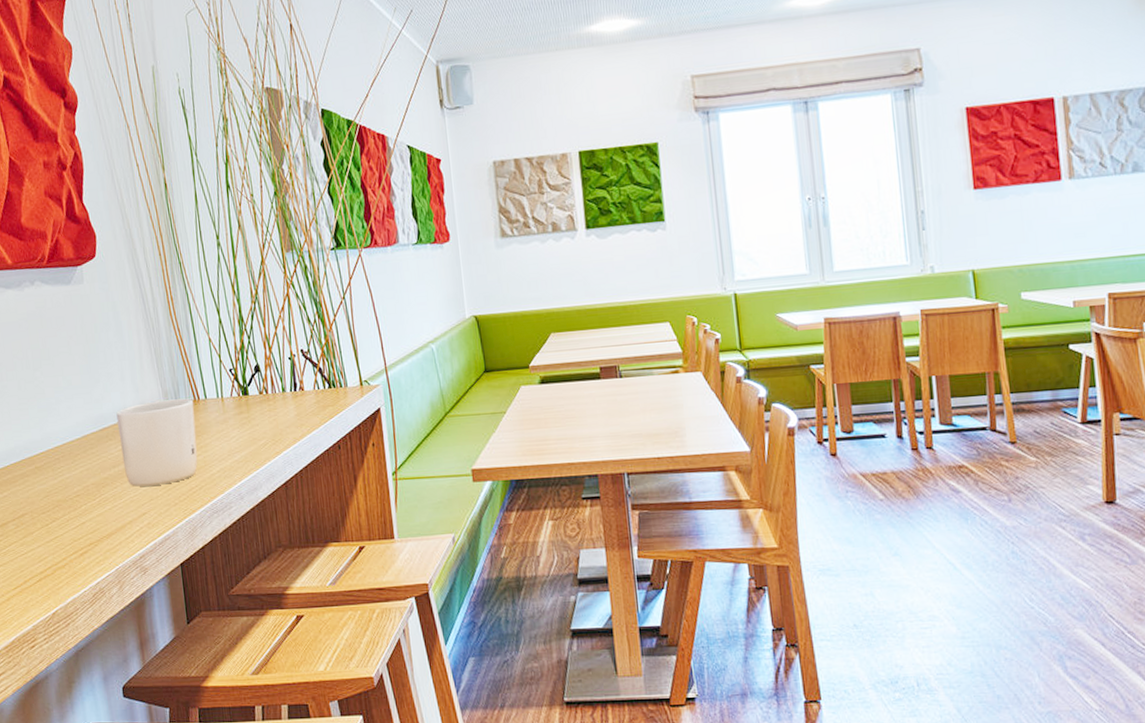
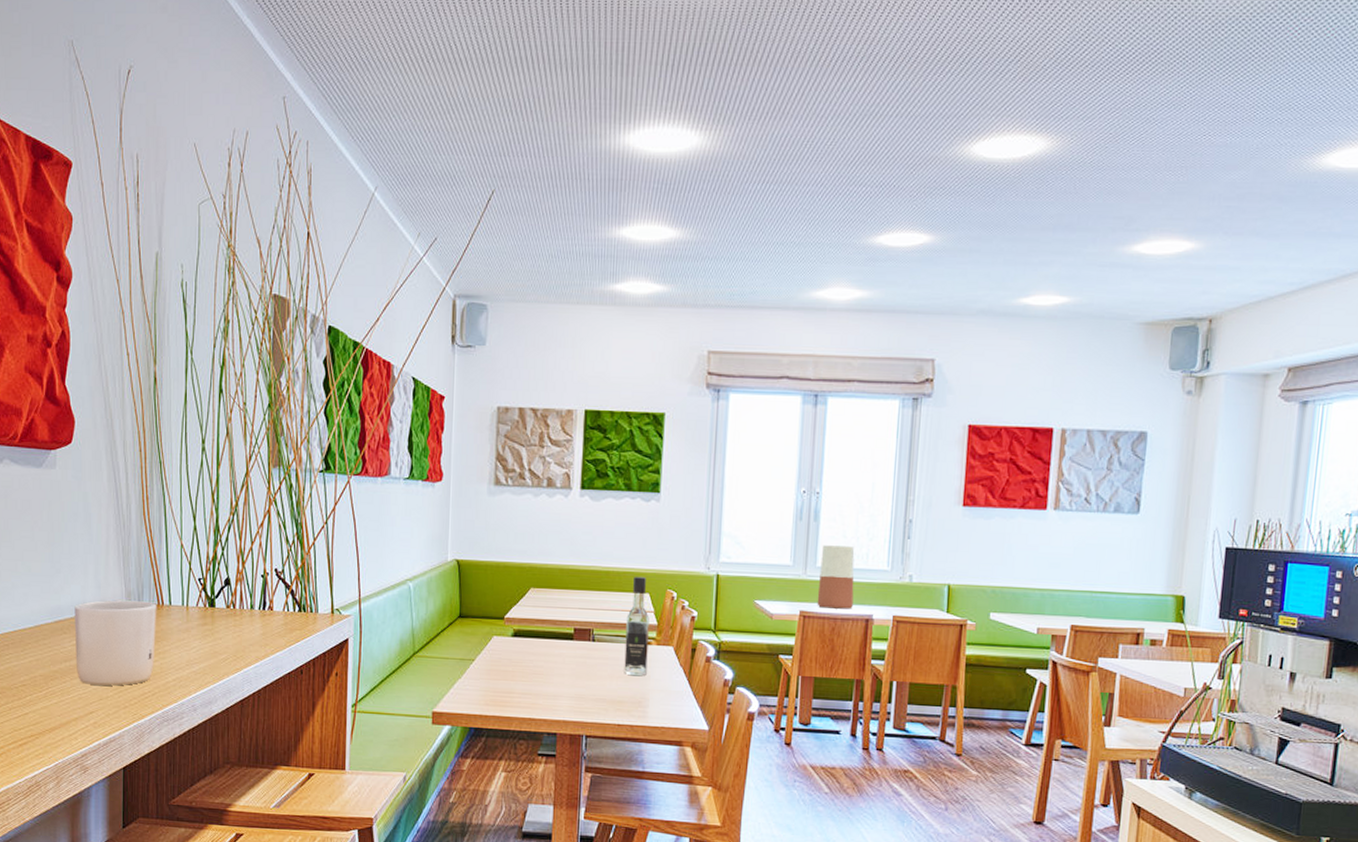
bottle: none [650,306,679,407] -> present [624,576,650,677]
vase: none [836,246,878,312] -> present [817,545,855,609]

